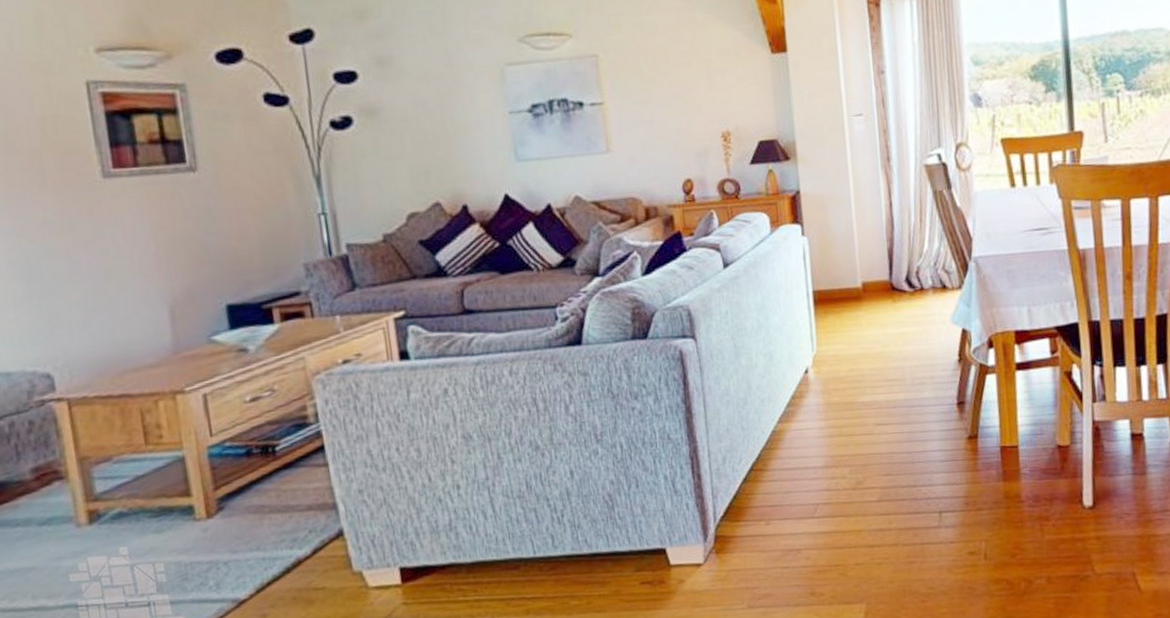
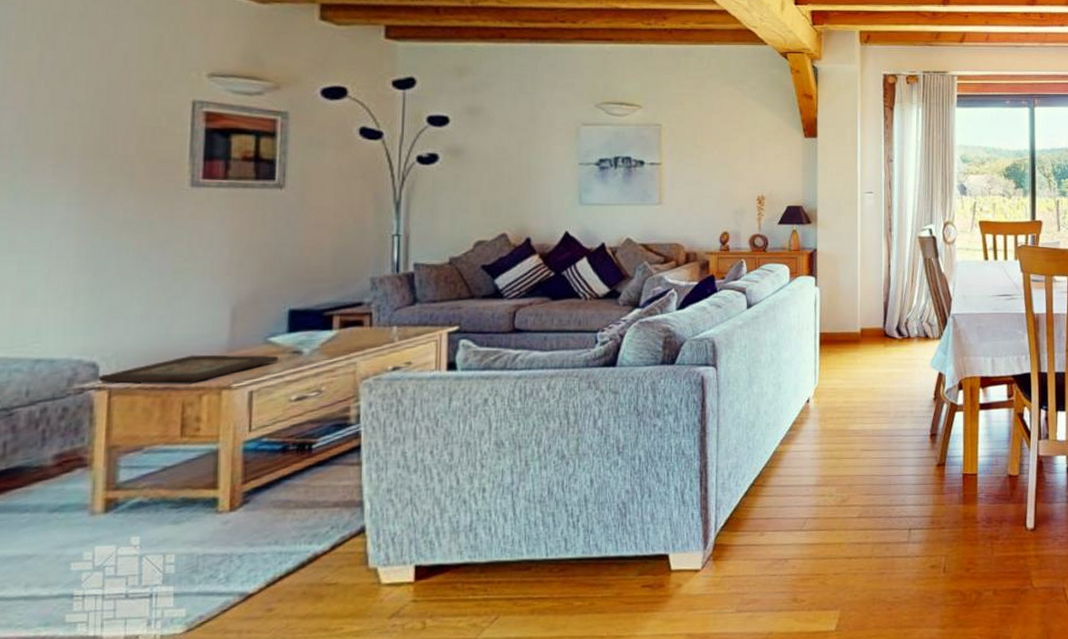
decorative tray: none [55,355,226,394] -> present [98,354,279,384]

